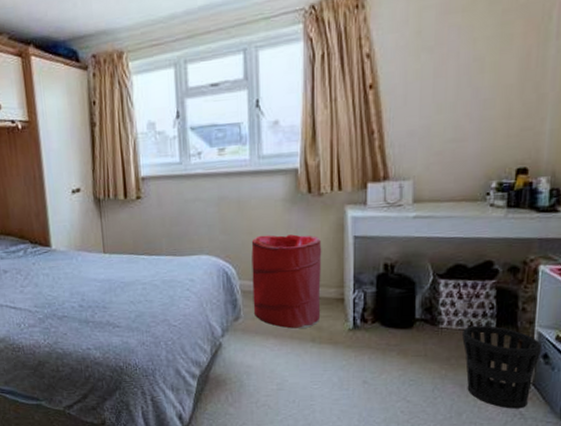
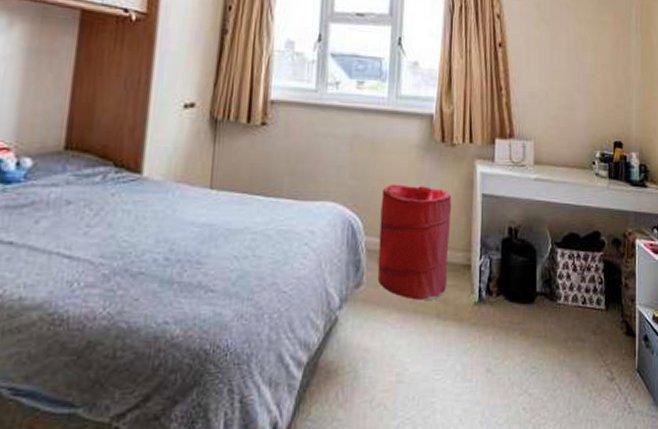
wastebasket: present [462,325,541,409] -> none [577,301,642,401]

